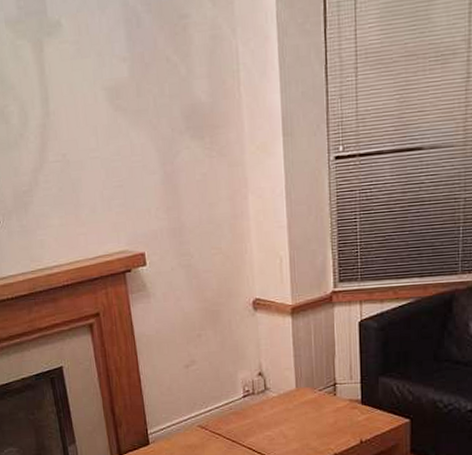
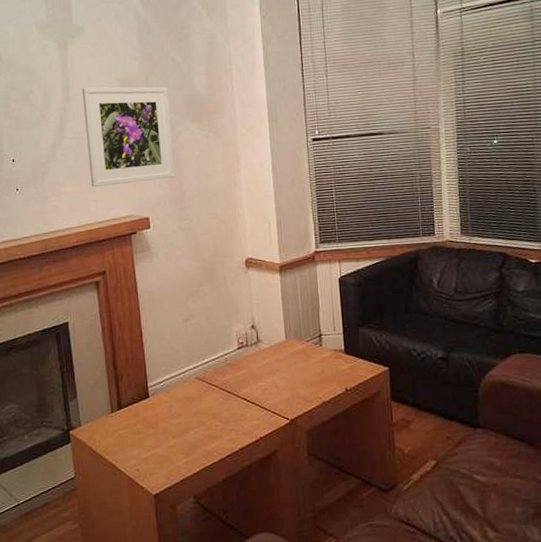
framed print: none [63,95,174,218] -> present [81,86,176,187]

